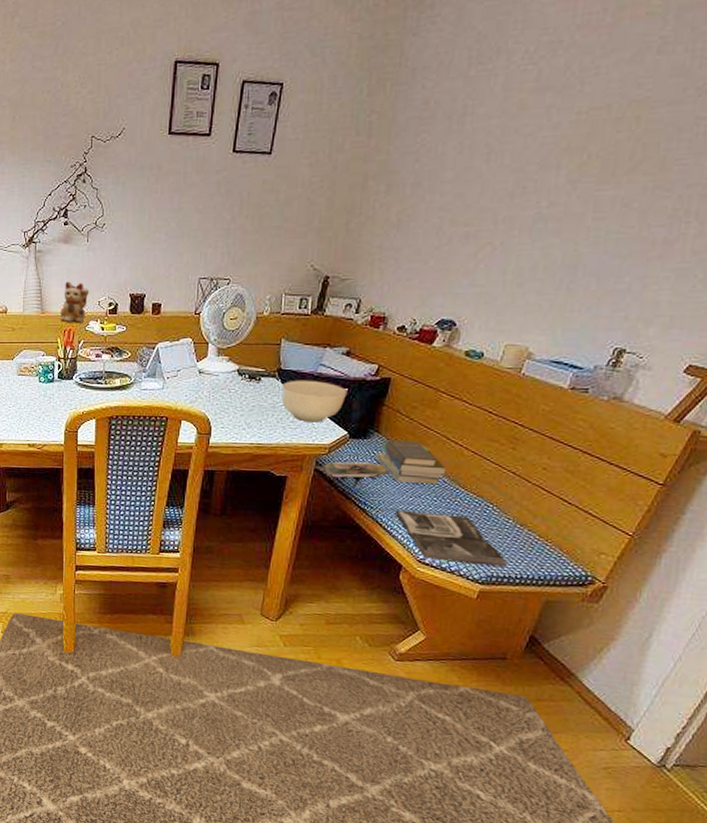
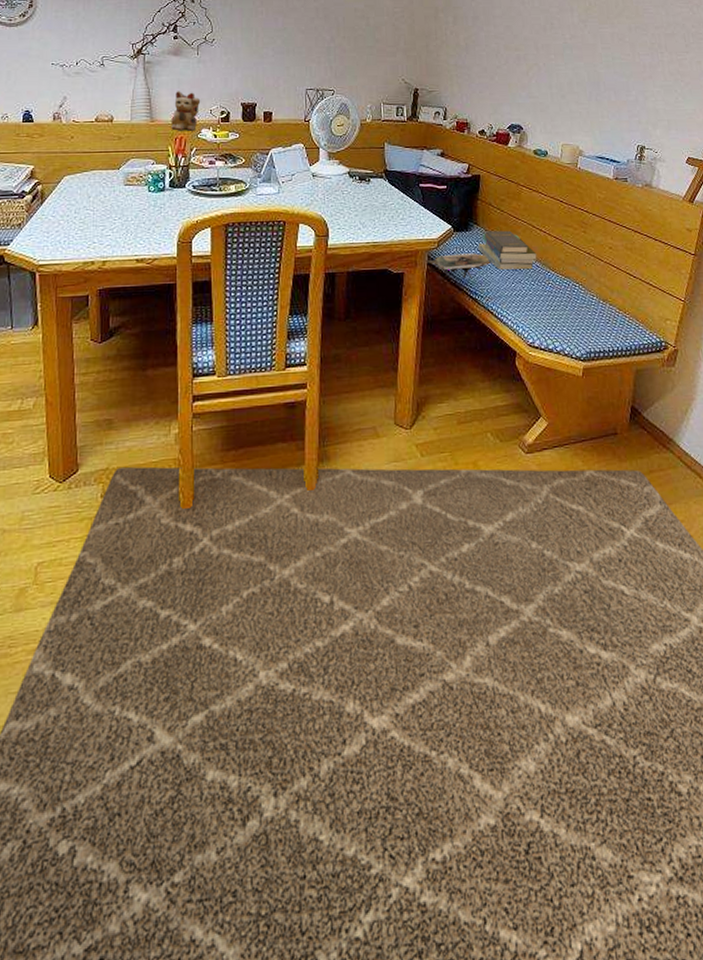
bowl: present [281,379,348,423] -> none [389,179,447,219]
magazine: present [394,510,508,567] -> none [501,296,601,342]

